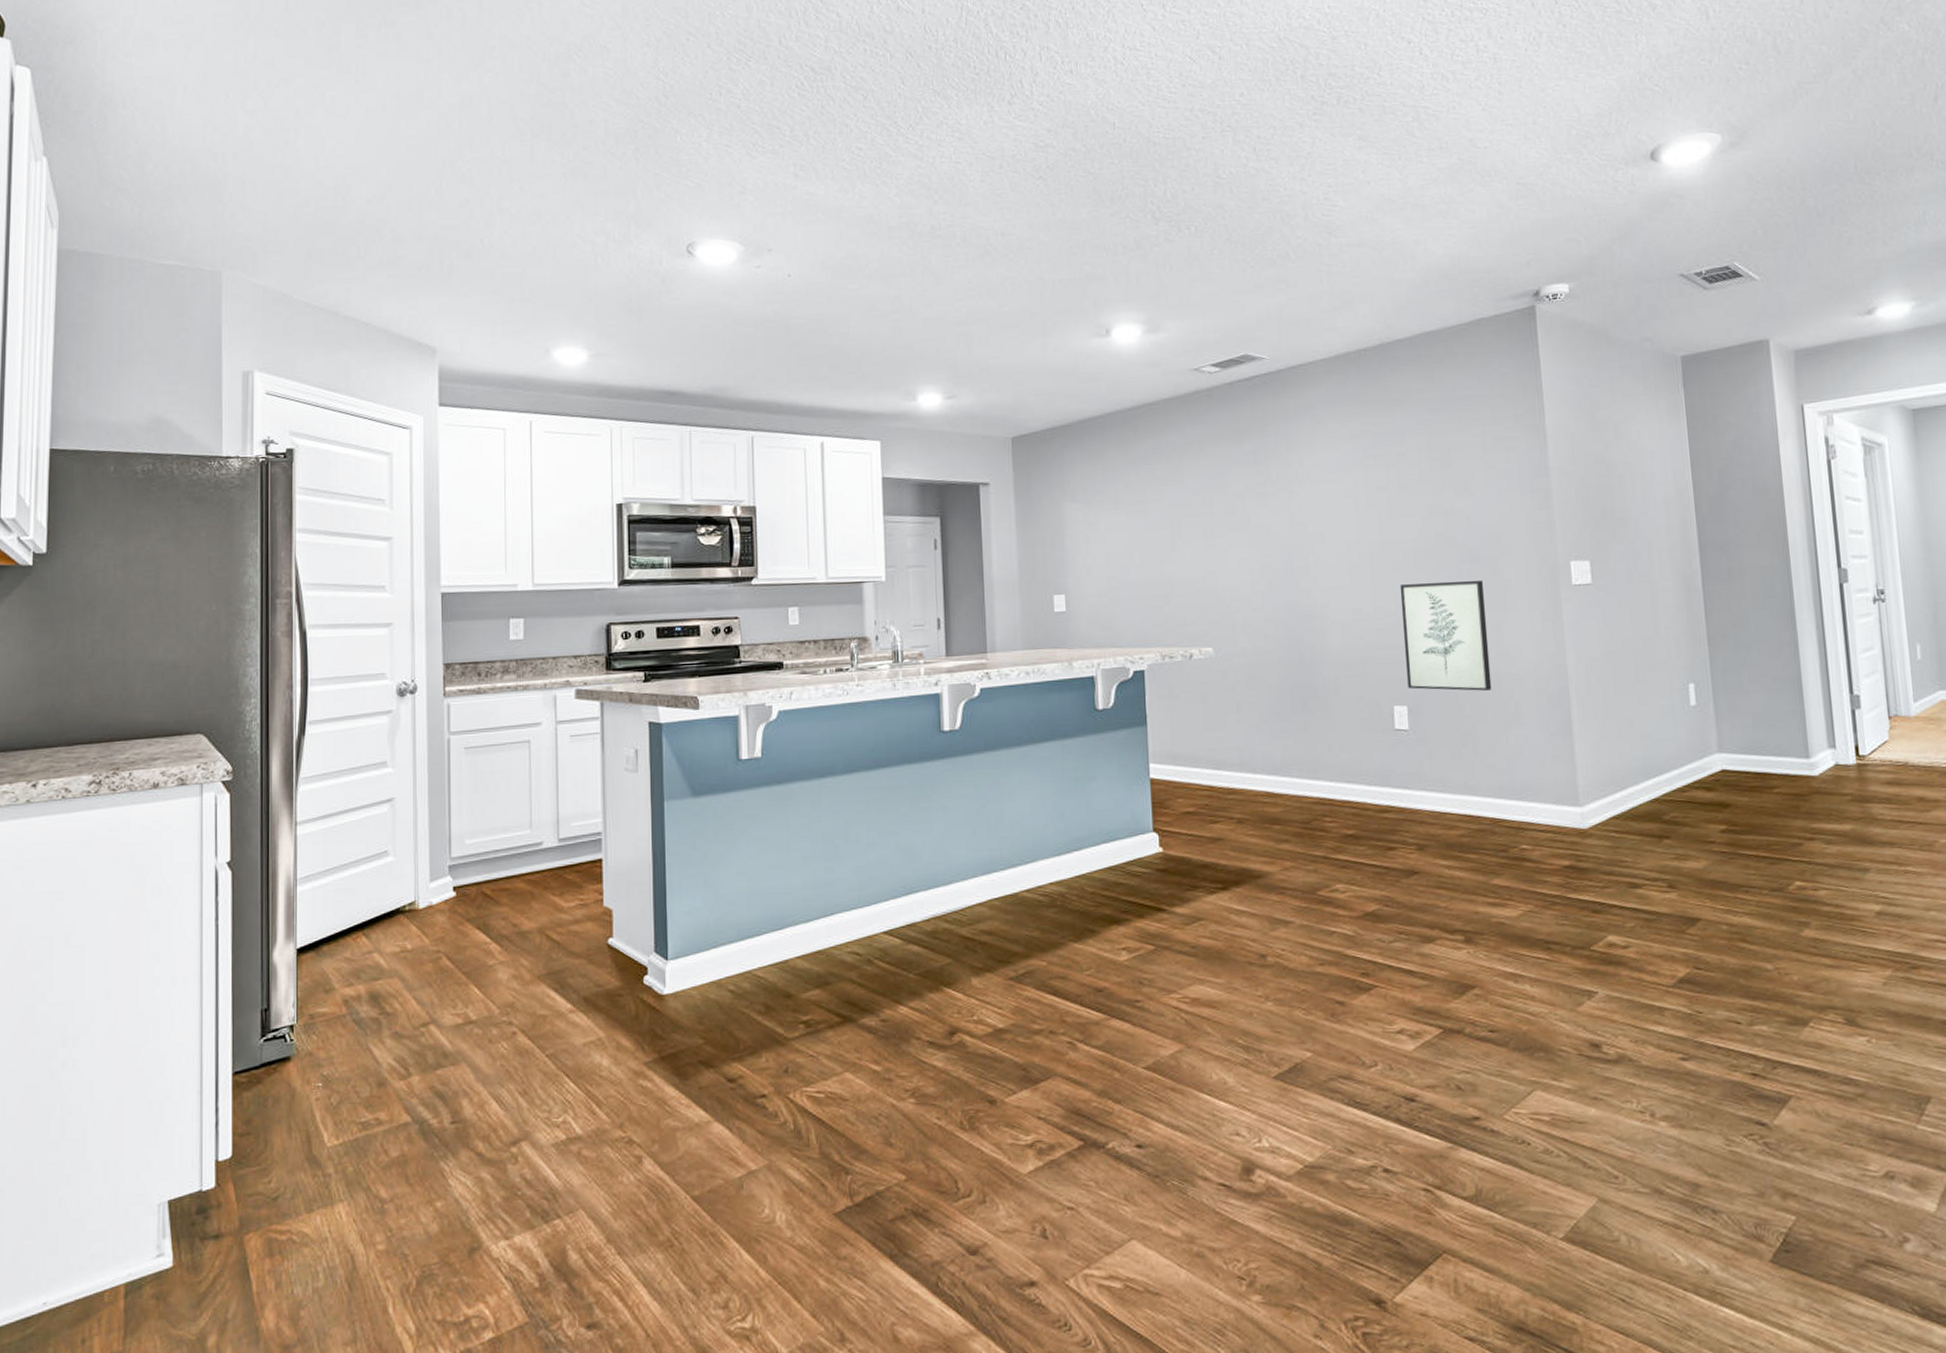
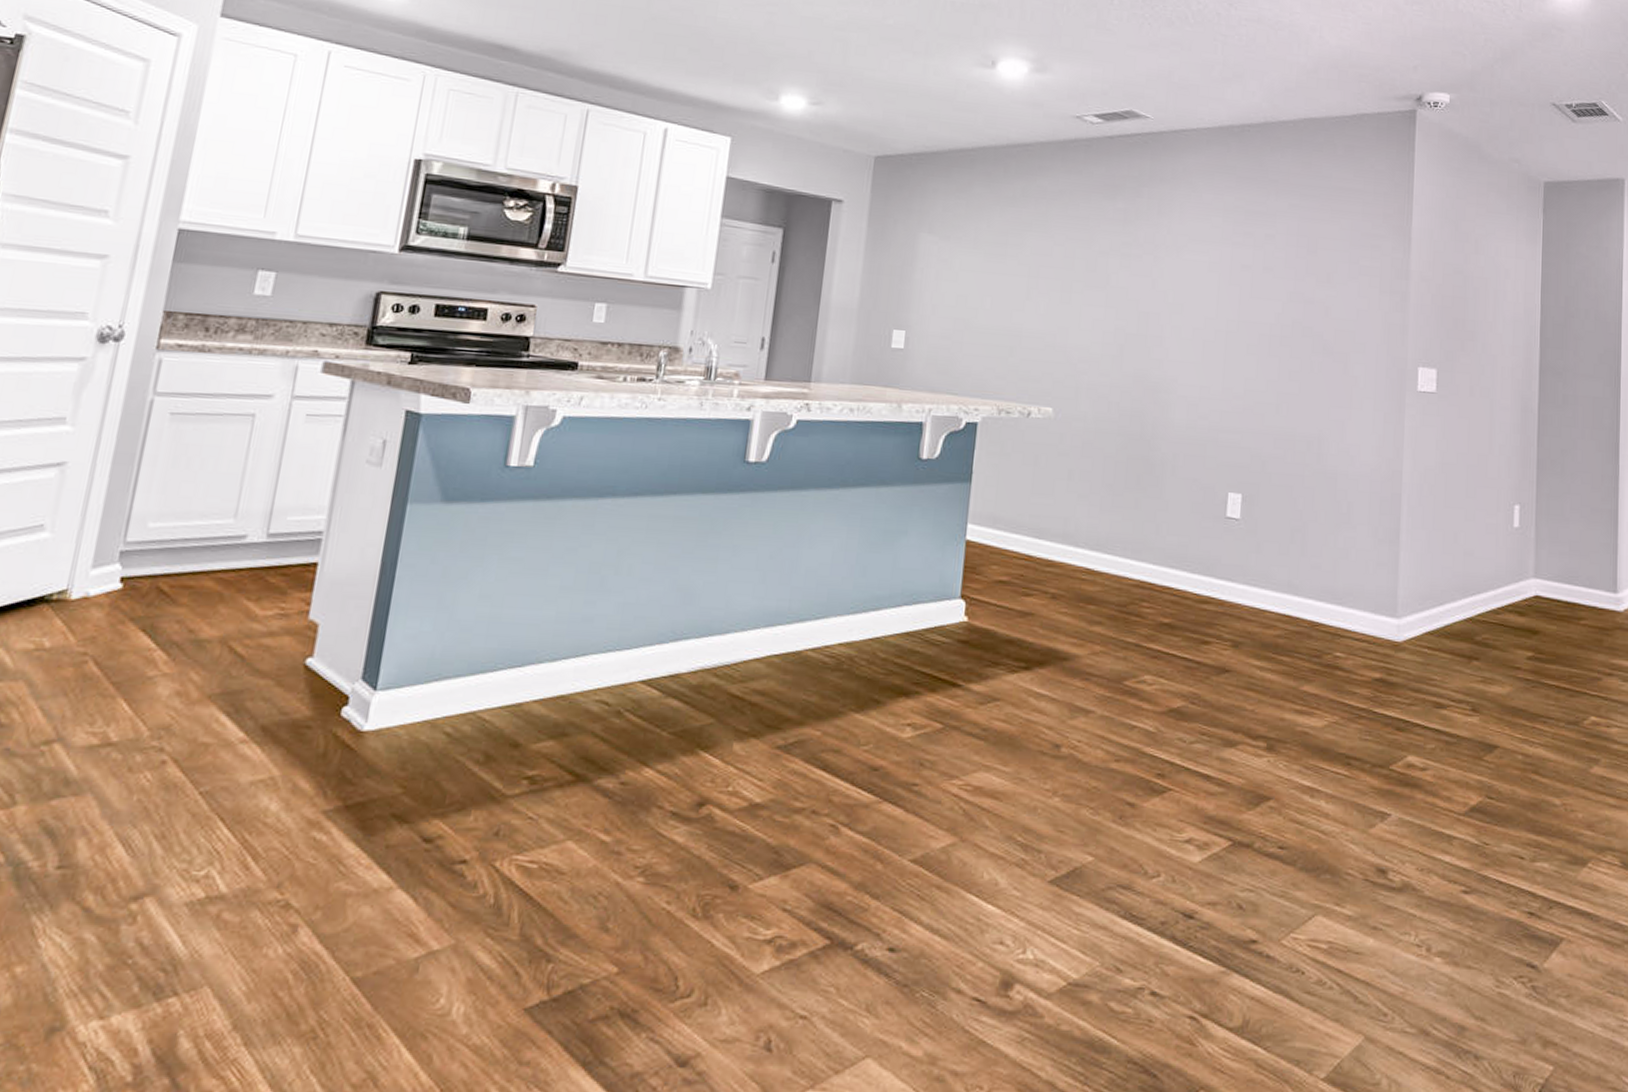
wall art: present [1399,579,1492,691] -> none [1245,368,1333,488]

